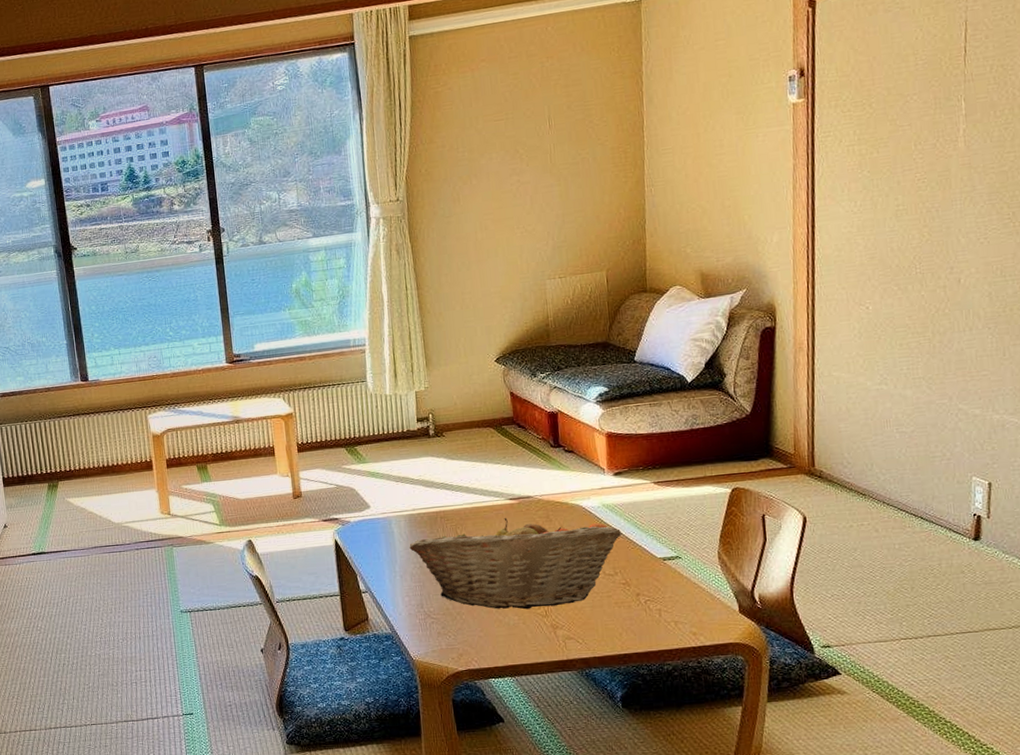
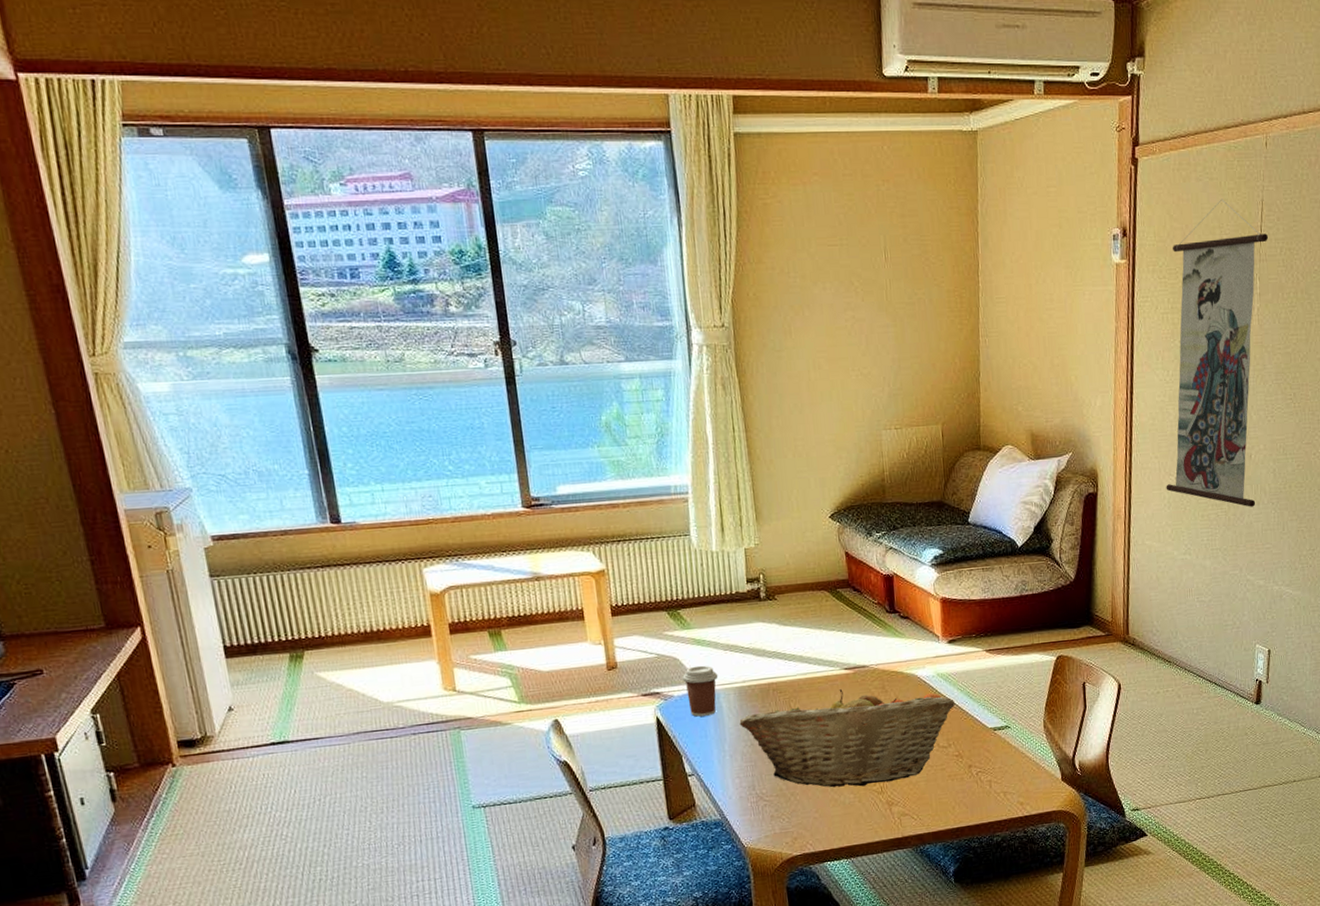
coffee cup: none [358,495,390,540] -> present [682,665,718,717]
wall scroll: none [855,26,974,334] -> present [1166,199,1268,507]

